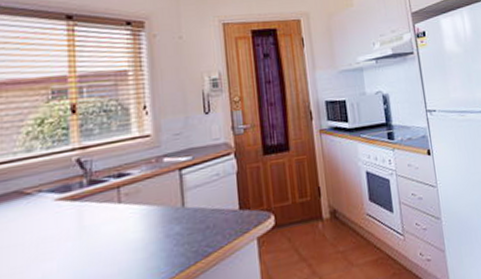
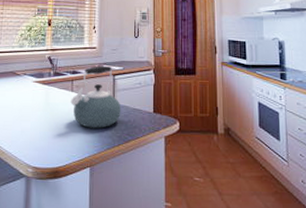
kettle: none [118,157,196,250] -> present [71,65,122,128]

